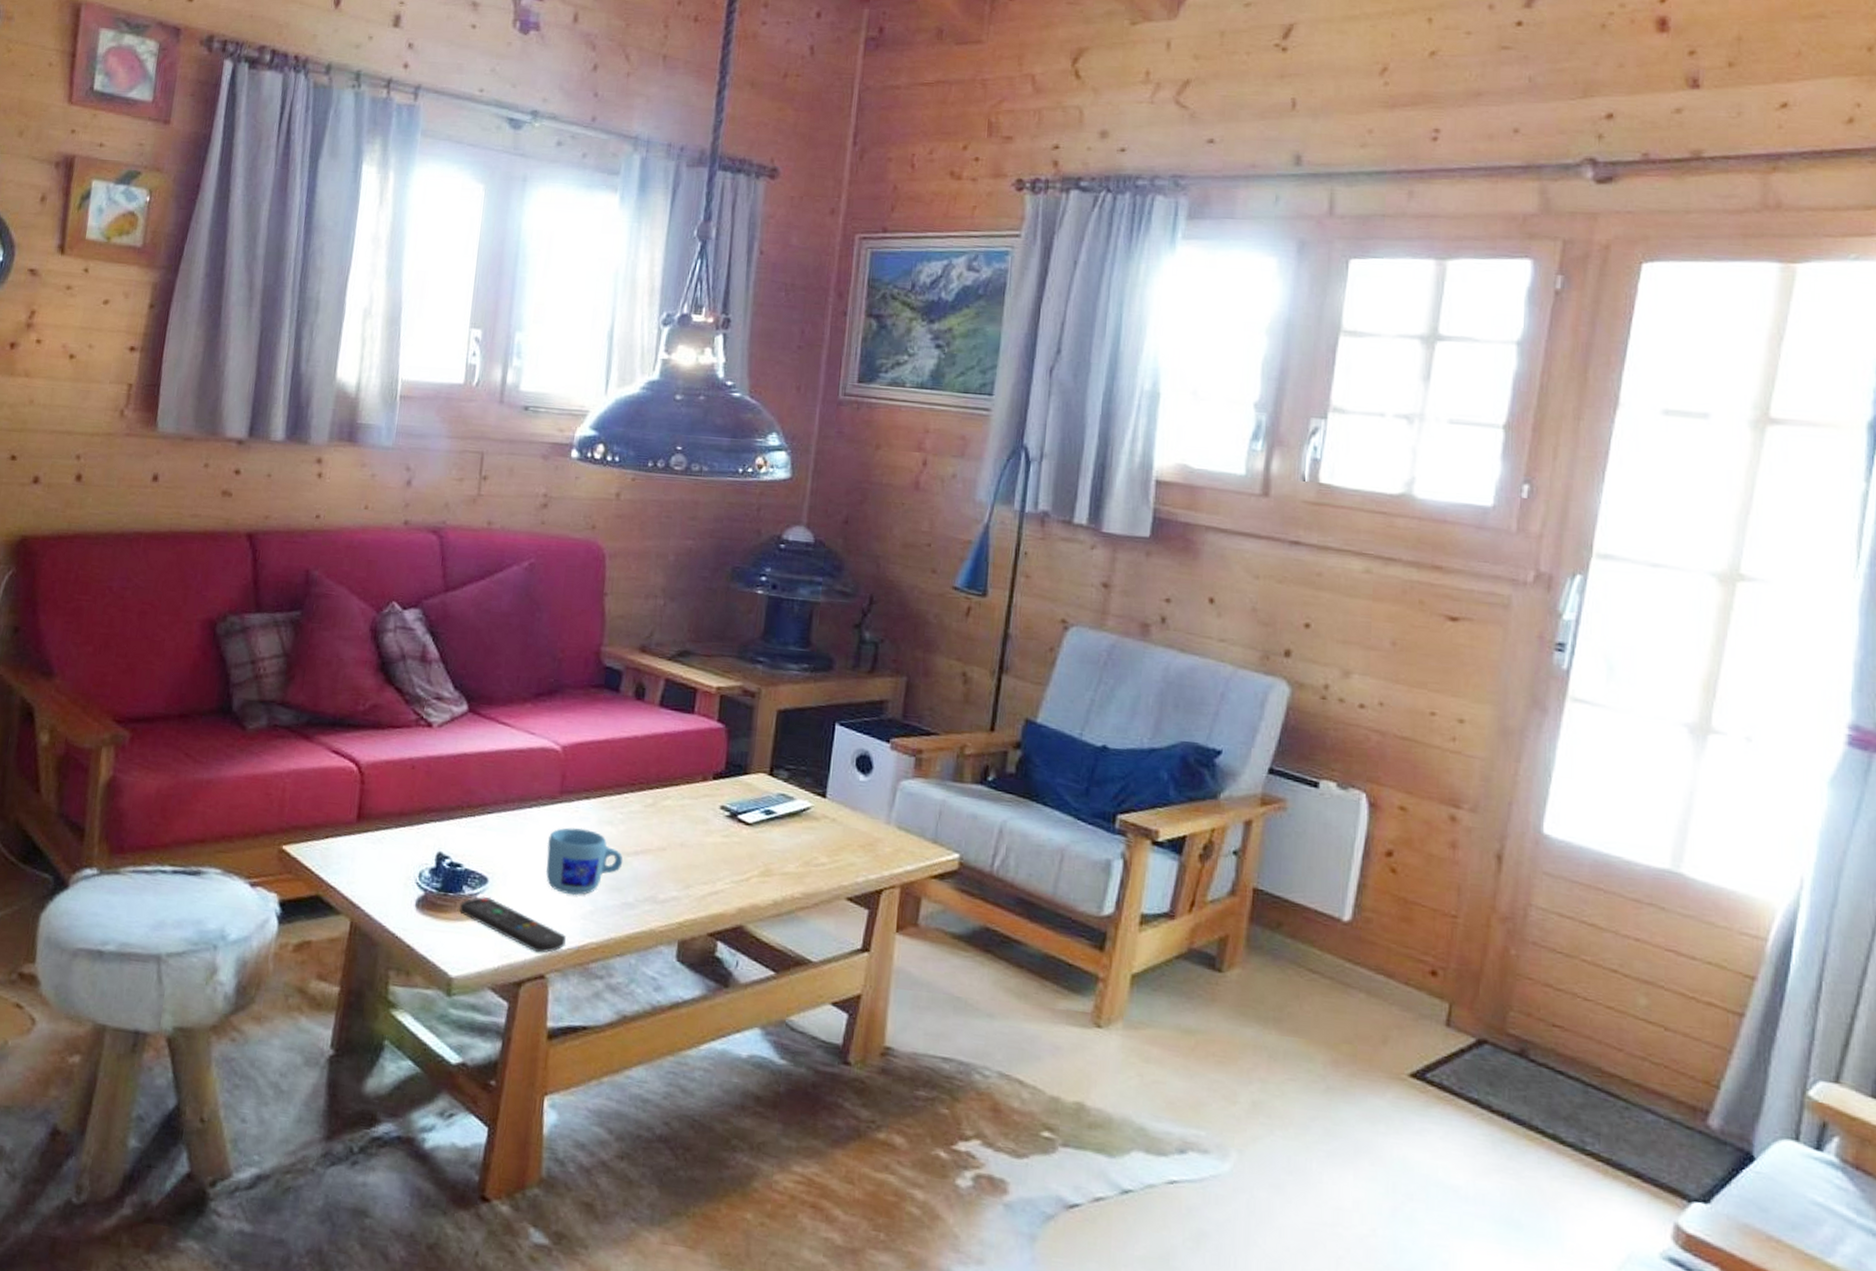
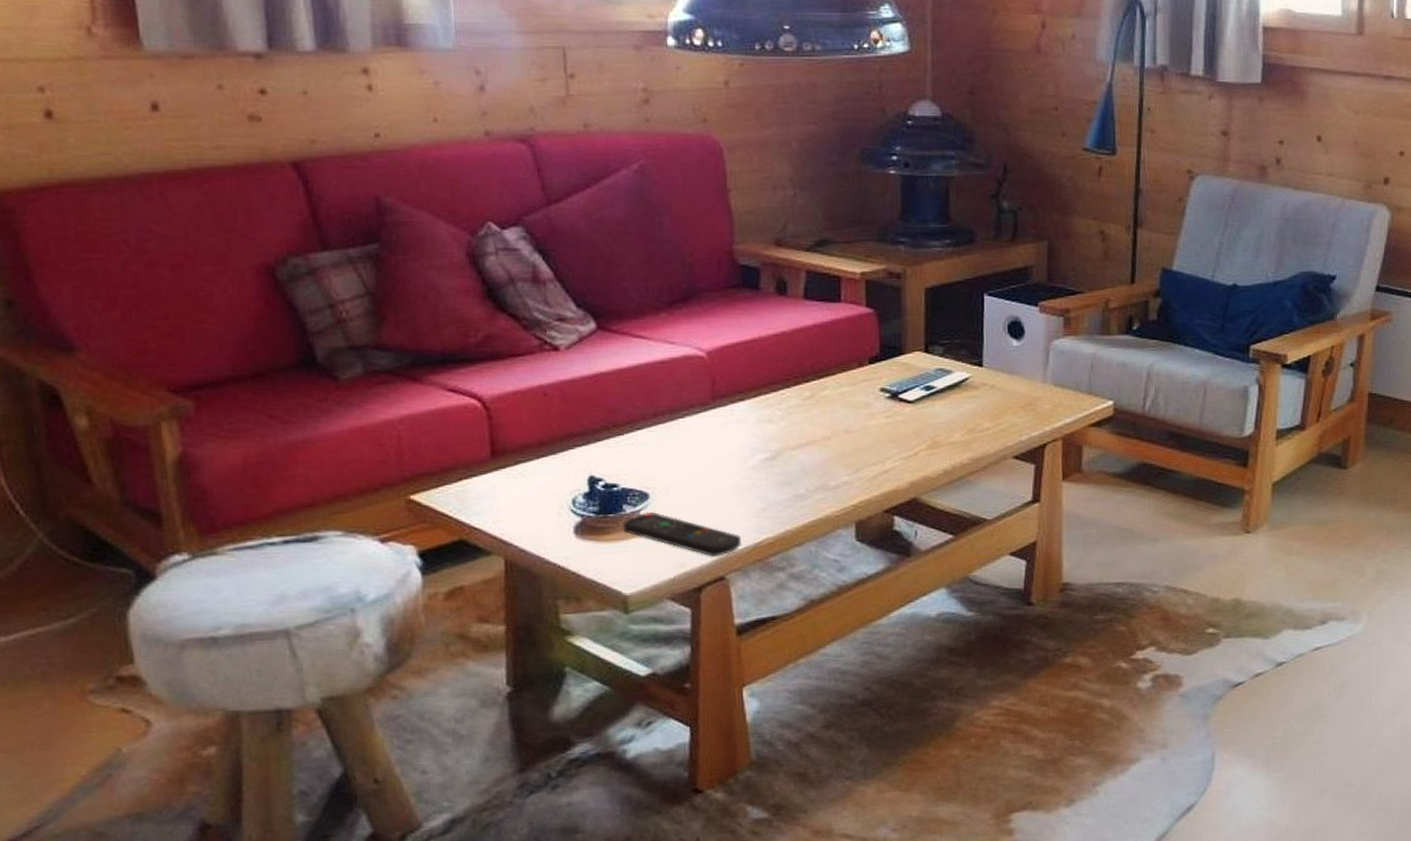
mug: present [545,827,623,896] -> none [706,429,789,497]

